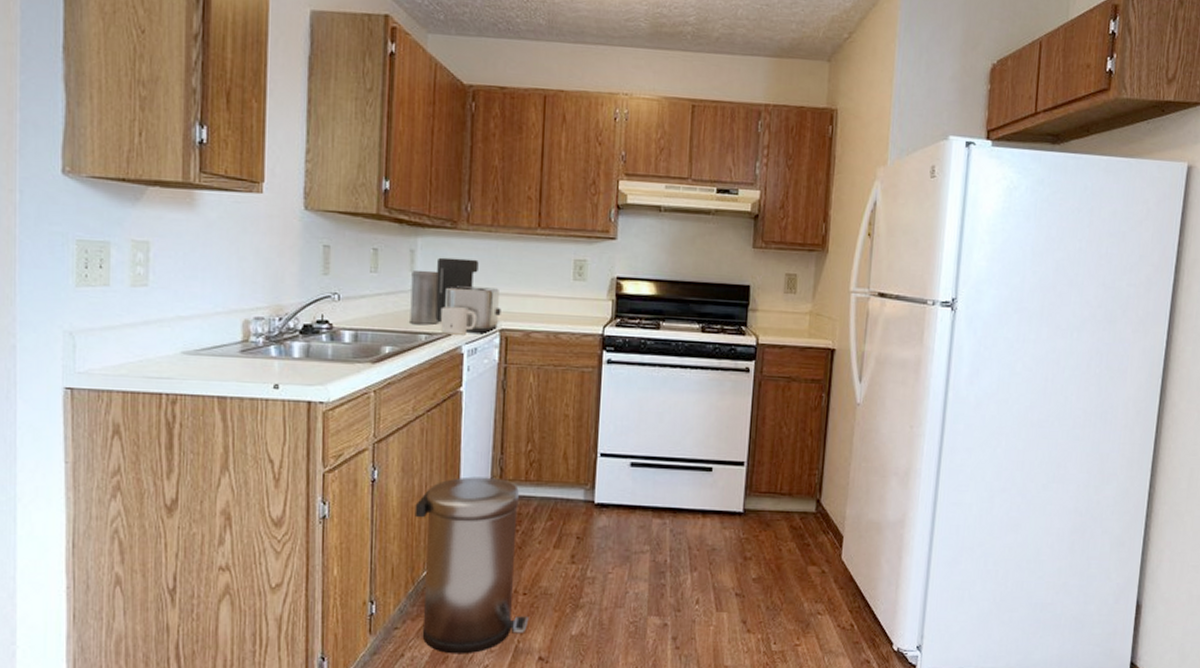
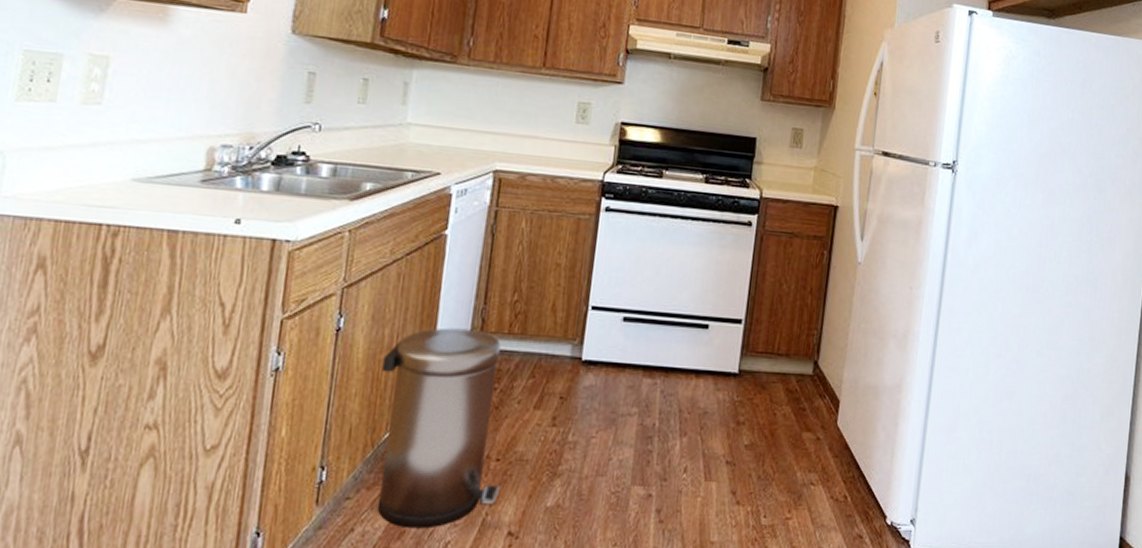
canister: present [410,270,440,326] -> none [396,103,434,163]
coffee maker: present [437,257,479,322] -> none [426,91,477,159]
mug: present [440,306,478,336] -> none [429,143,471,175]
toaster: present [445,286,501,333] -> none [436,122,497,174]

